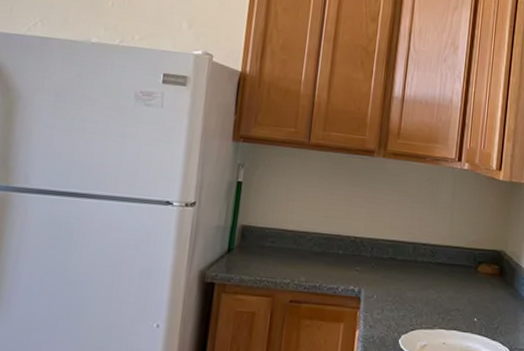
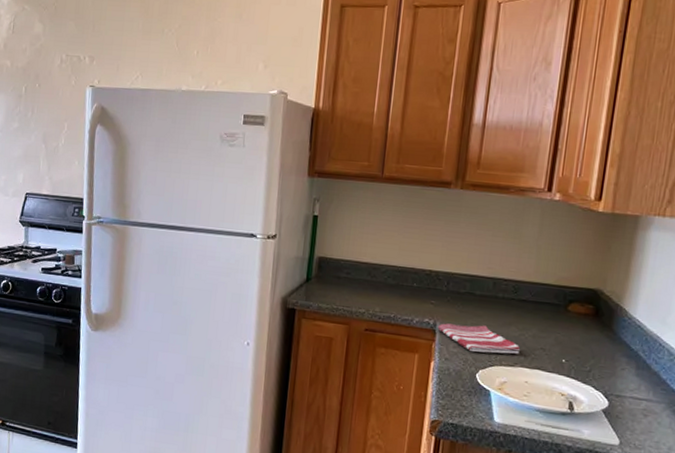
dish towel: none [362,289,439,318] -> present [437,323,521,354]

